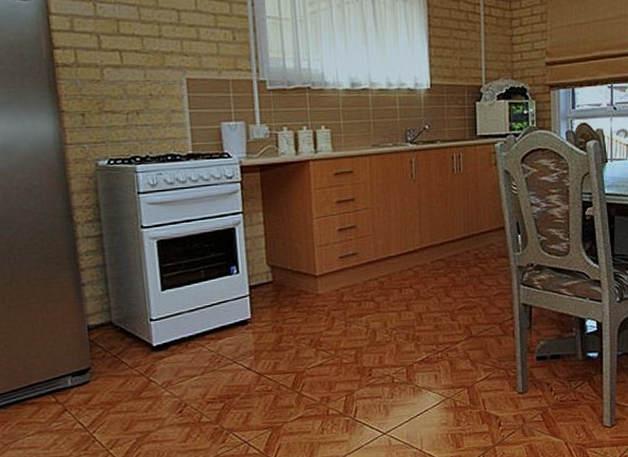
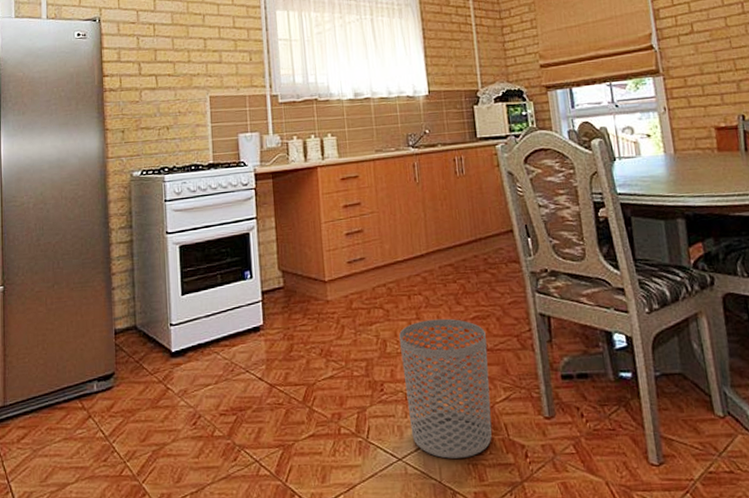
waste bin: none [389,309,472,431] -> present [399,318,492,459]

